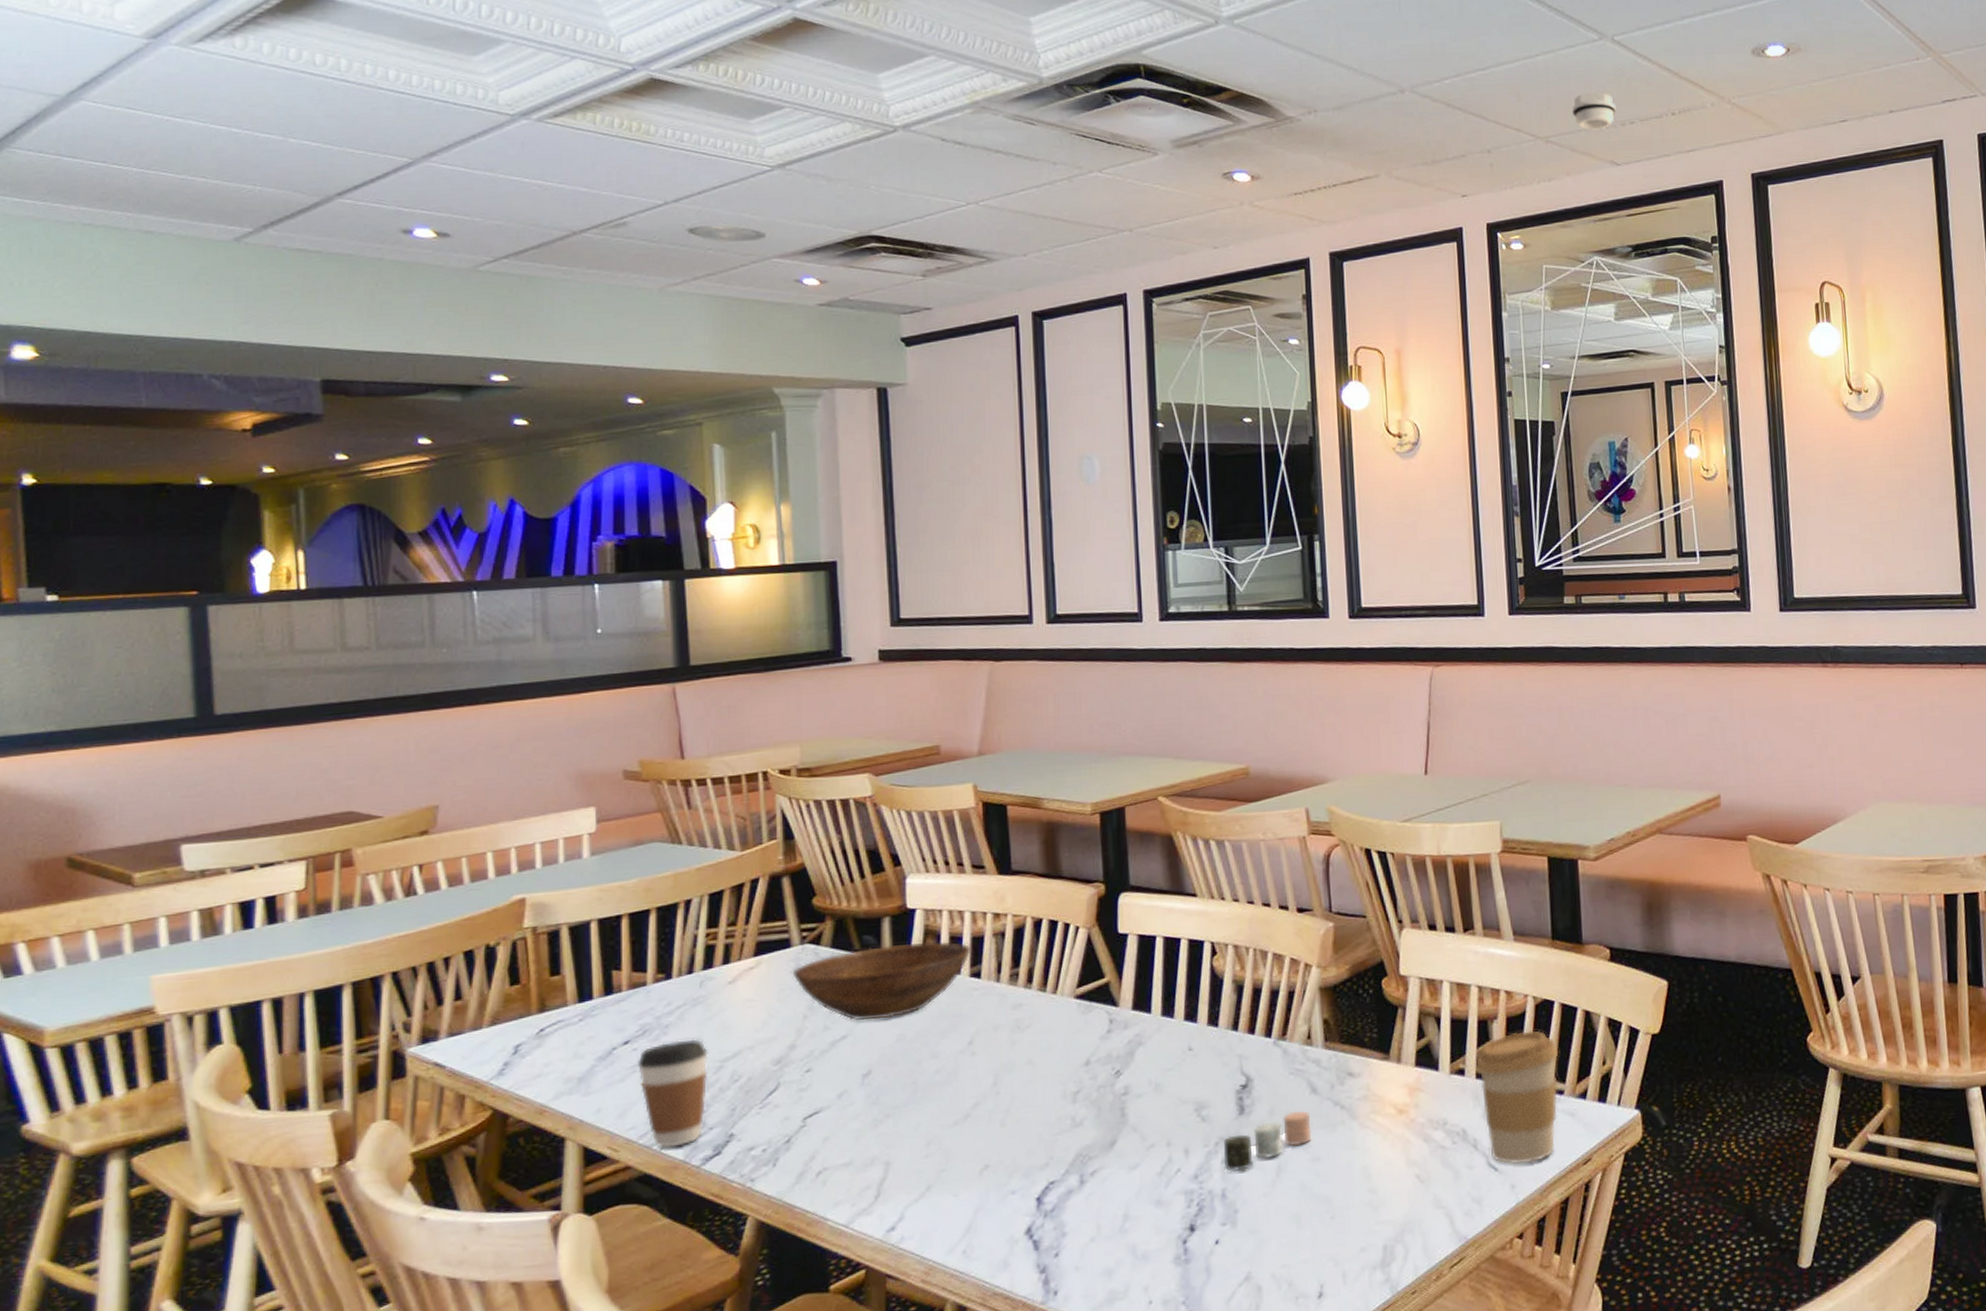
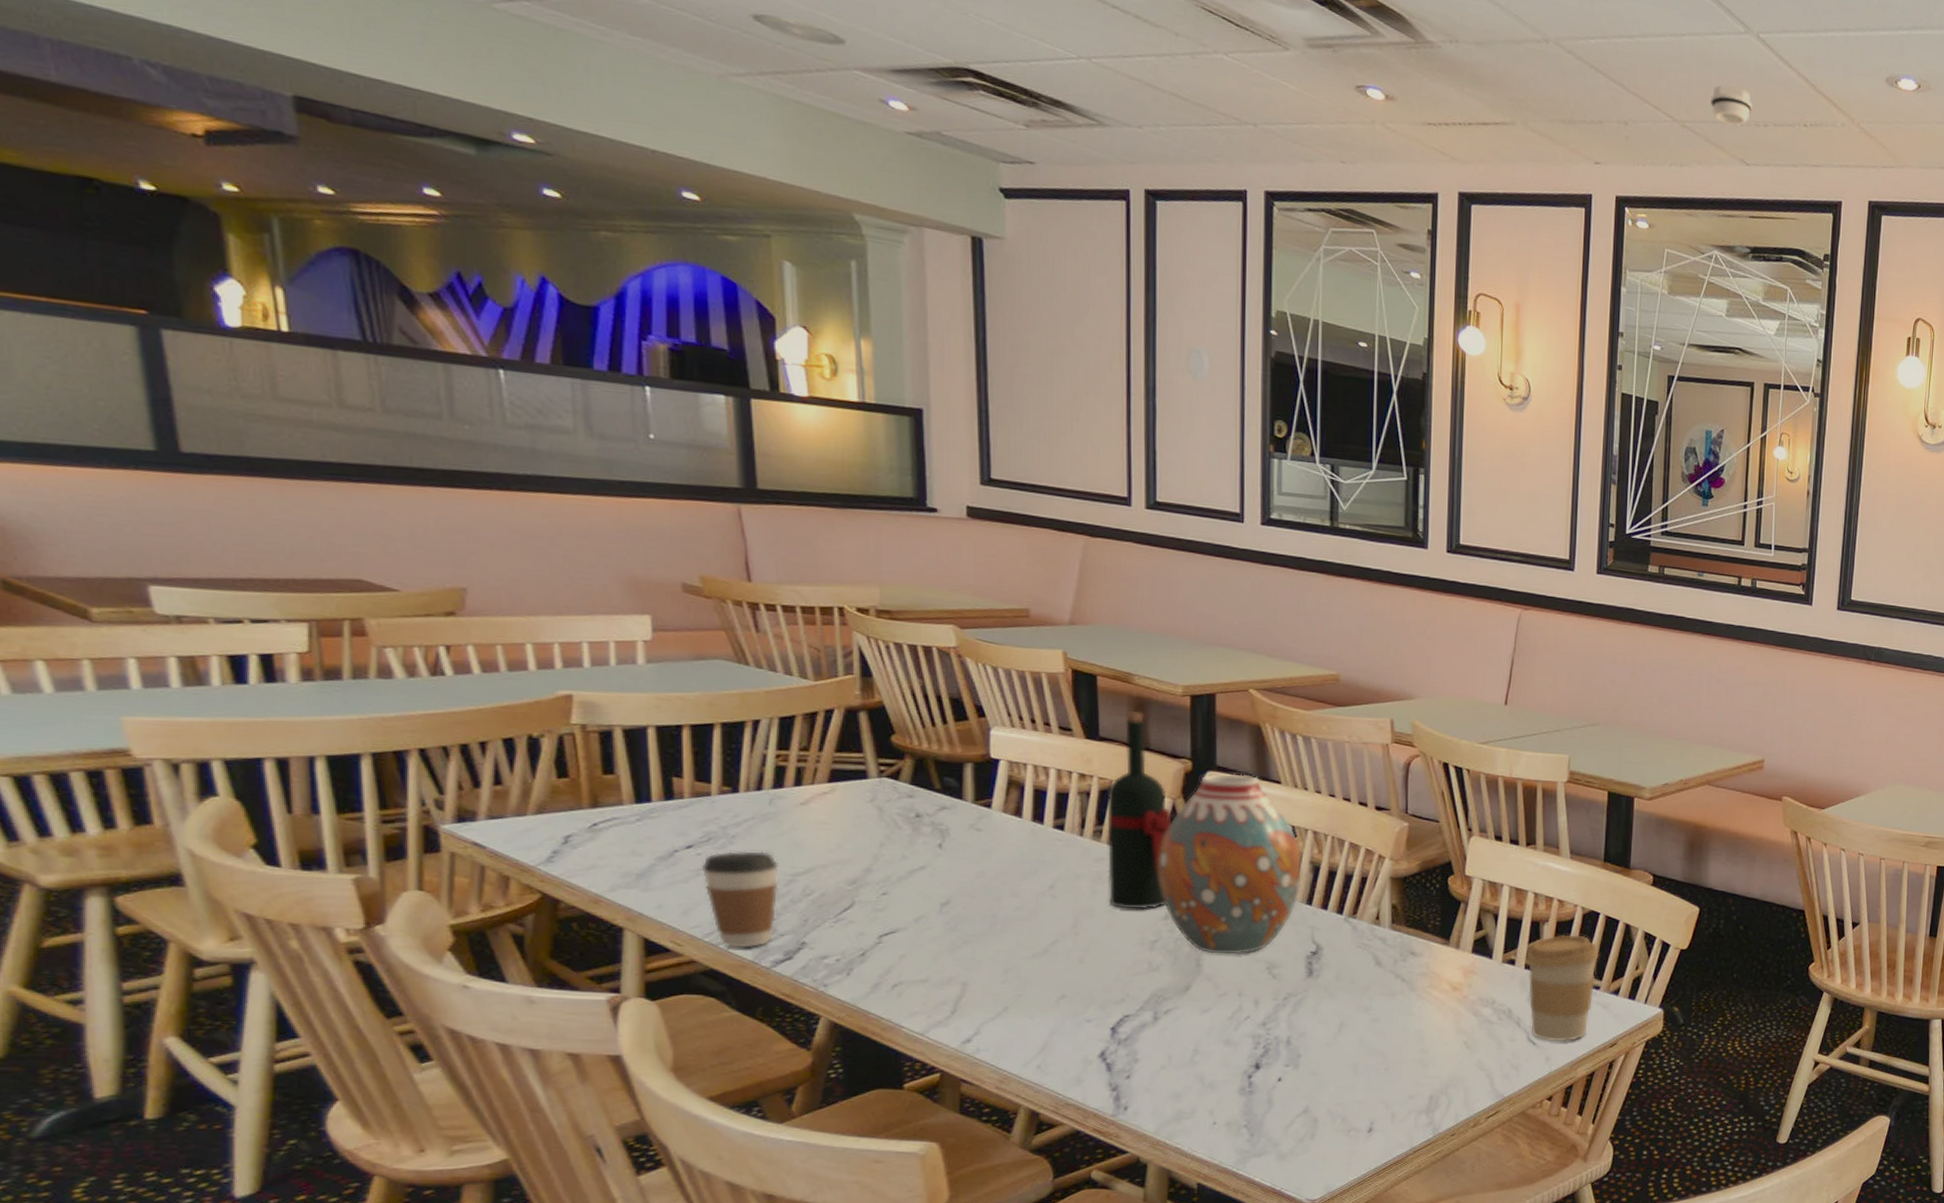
bowl: present [792,941,971,1021] -> none [869,789,1055,856]
wine bottle: none [1022,838,1089,1059] -> present [1107,711,1173,910]
vase: none [1075,891,1226,1100] -> present [1157,773,1302,955]
candle: present [1224,1111,1312,1172] -> none [1290,978,1374,1023]

